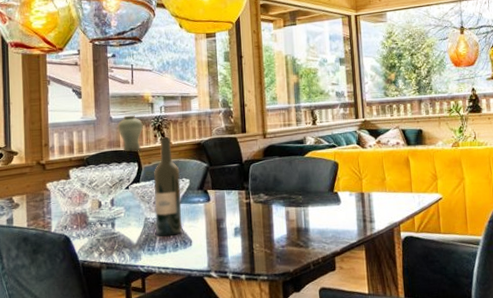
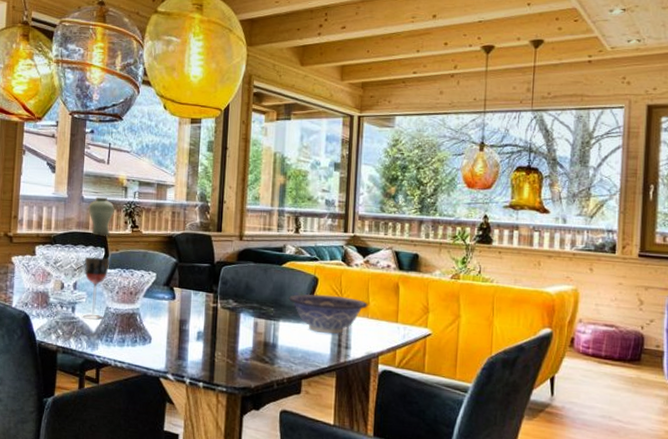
wineglass: none [119,171,145,233] -> present [81,257,109,320]
wine bottle: present [154,137,182,237] -> none [115,225,147,330]
decorative bowl: none [313,176,385,212] -> present [288,294,368,335]

